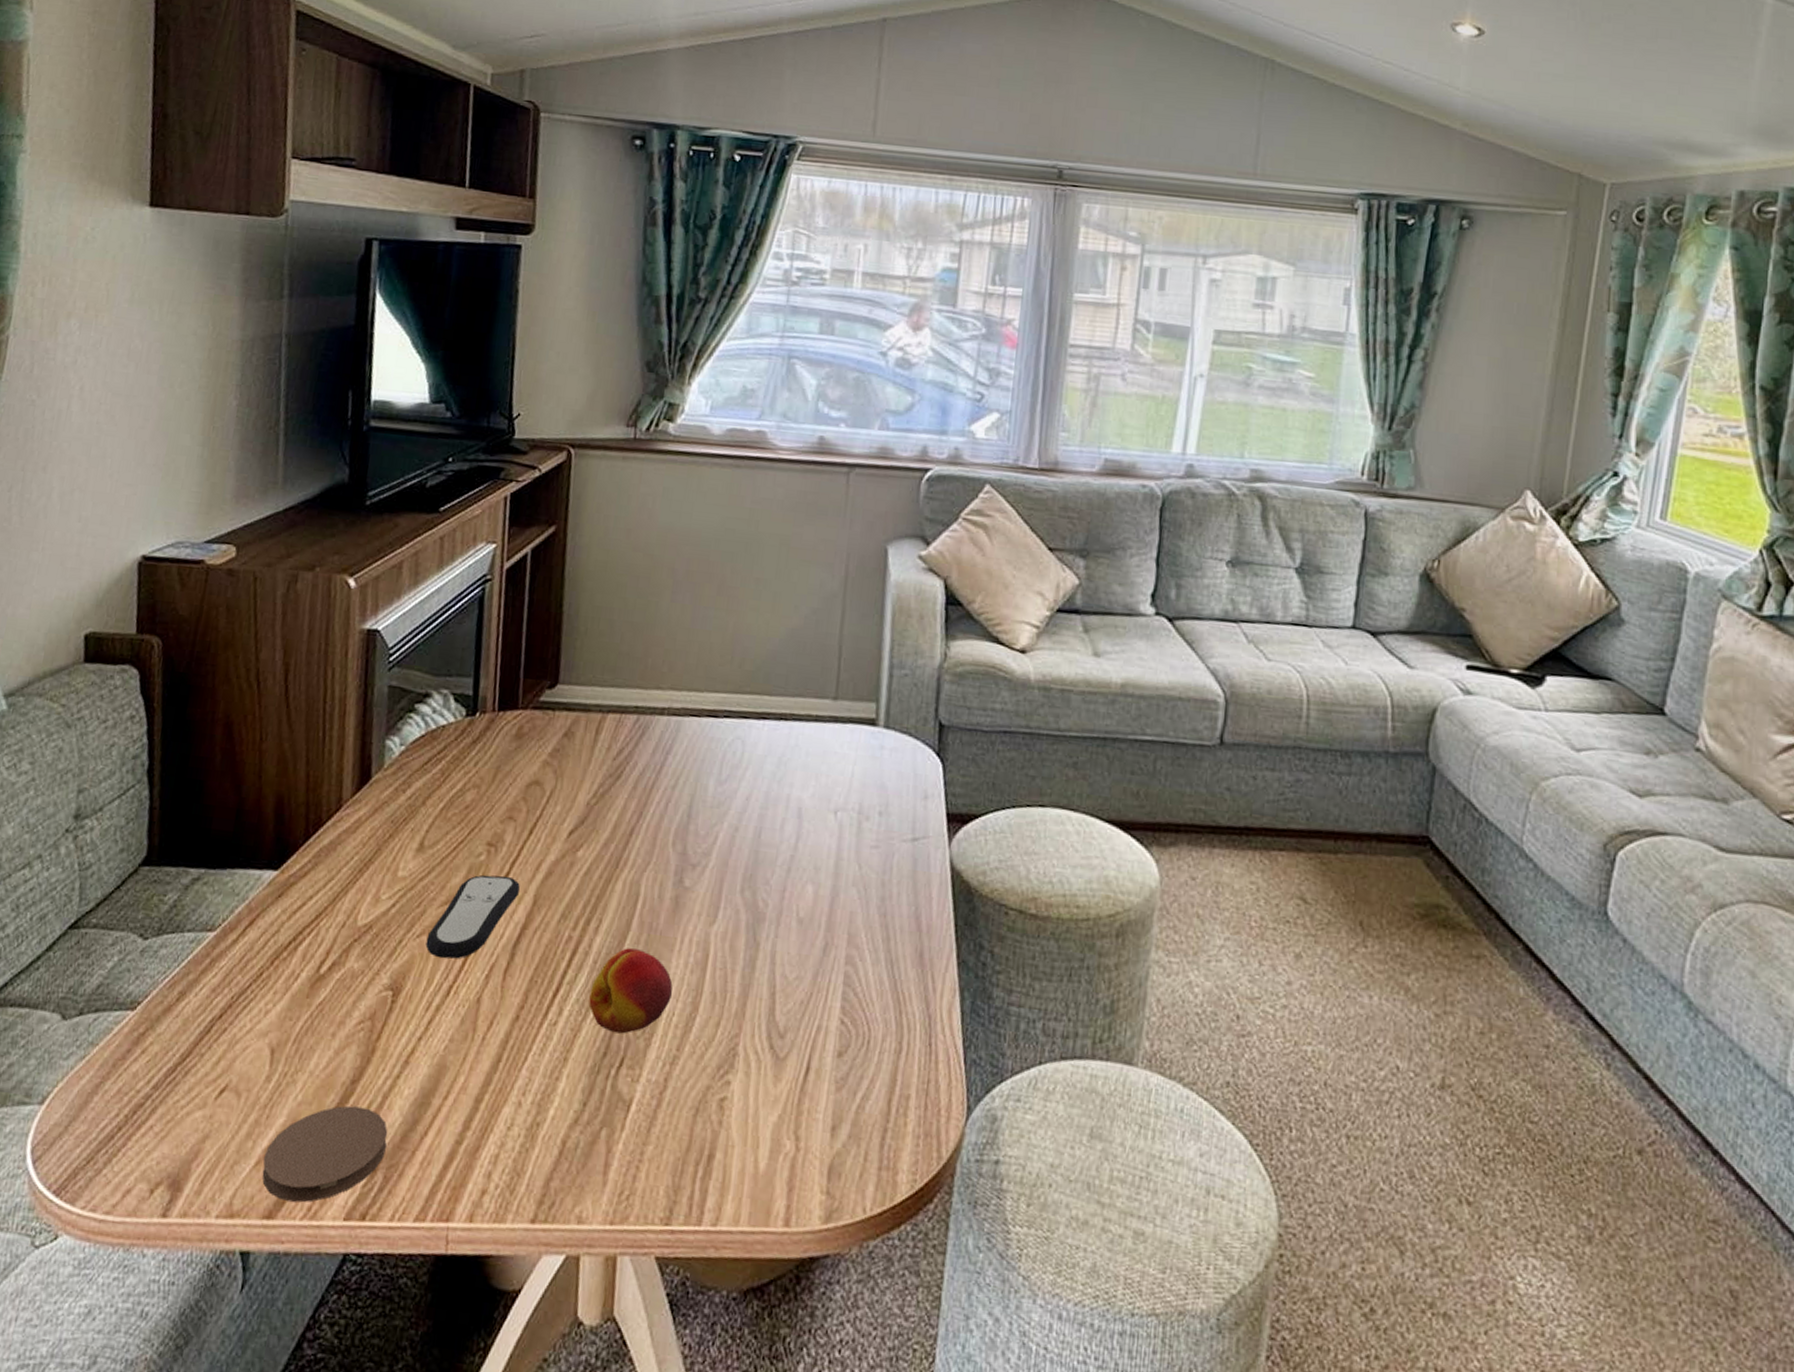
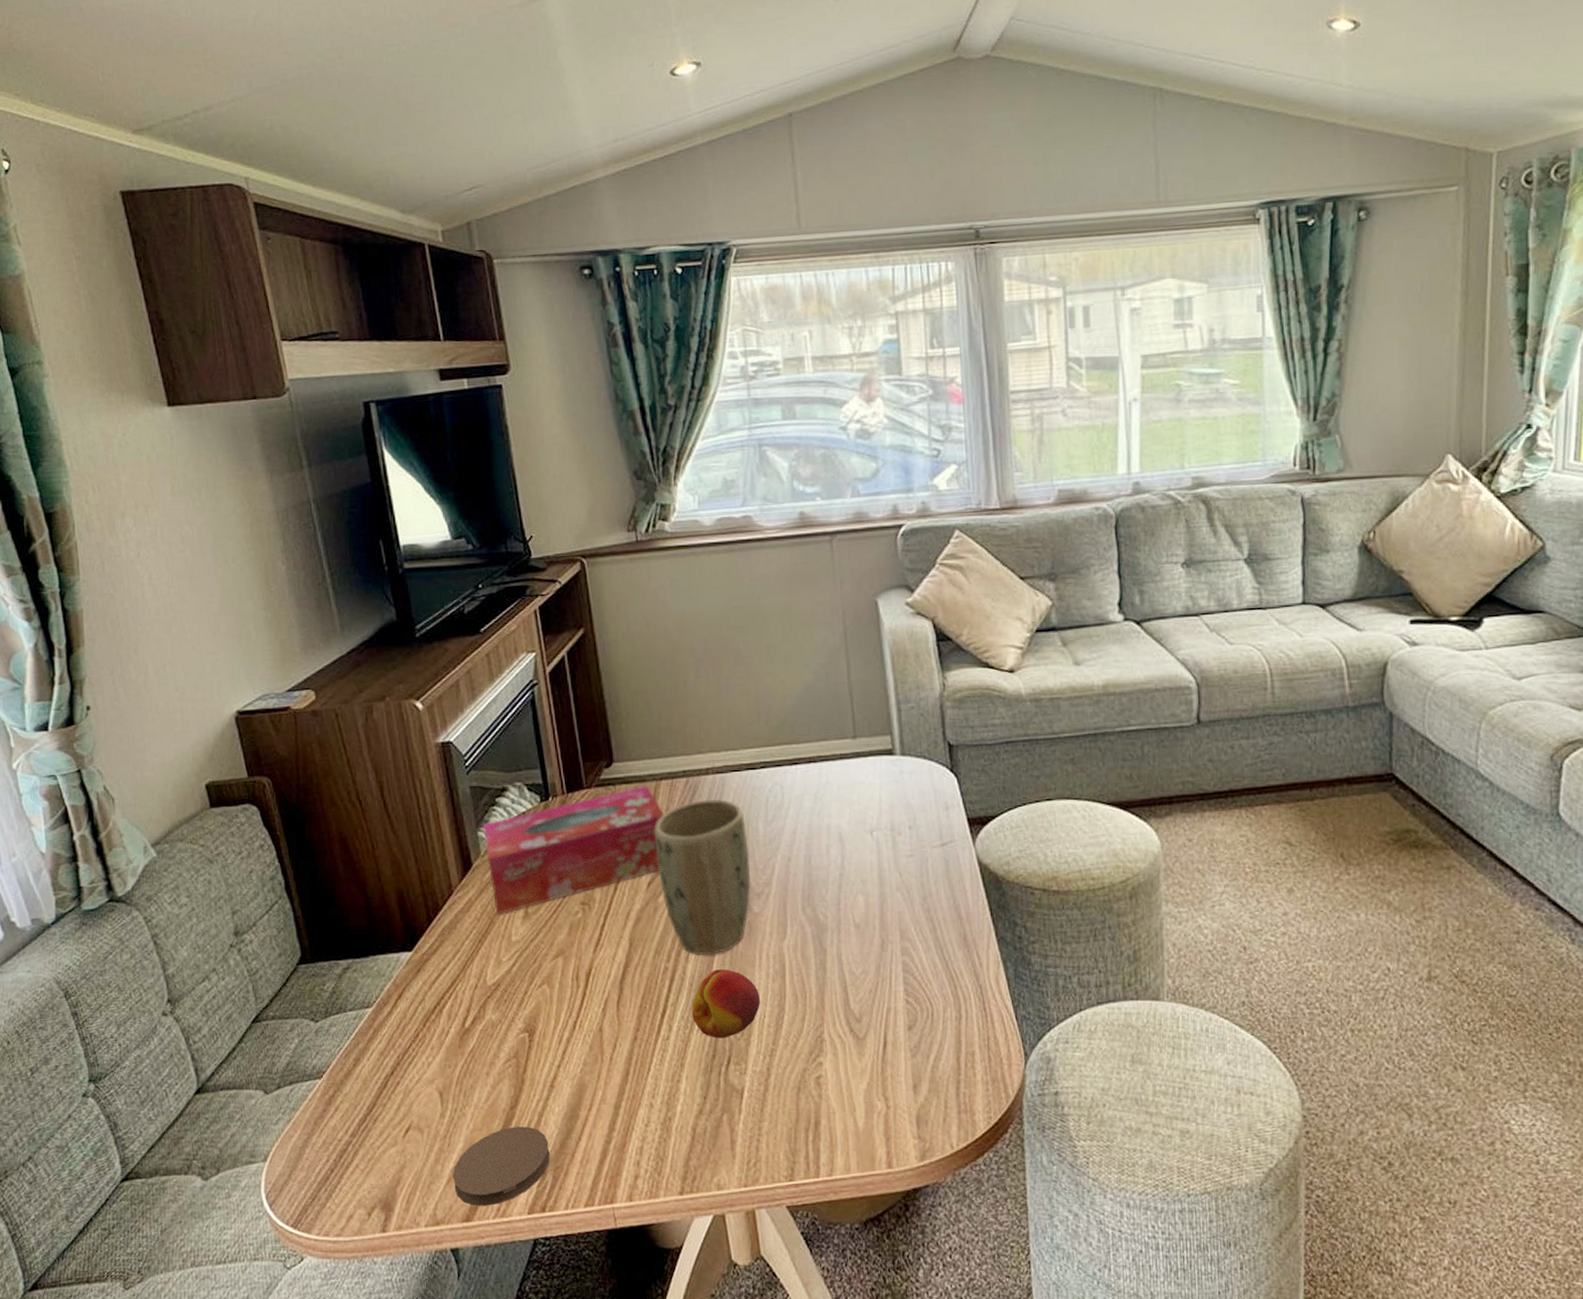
tissue box: none [387,716,605,843] -> present [482,786,665,915]
remote control: present [425,874,520,959] -> none [547,927,616,1001]
plant pot: none [582,742,695,931] -> present [655,799,751,956]

